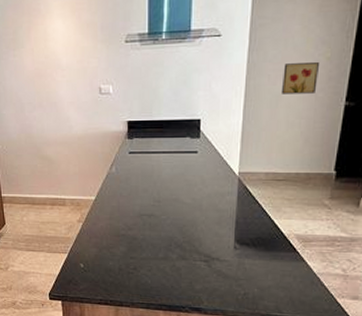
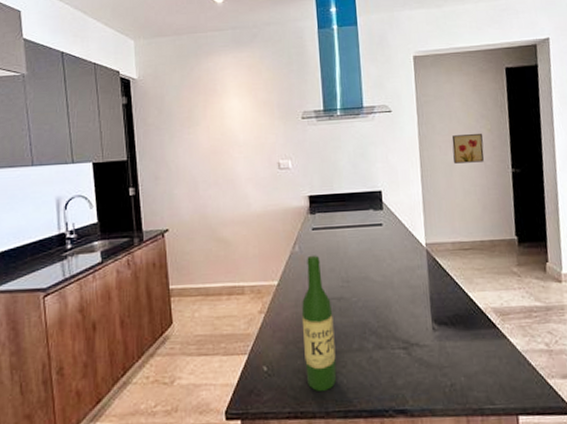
wine bottle: none [115,176,143,288] -> present [301,255,337,392]

